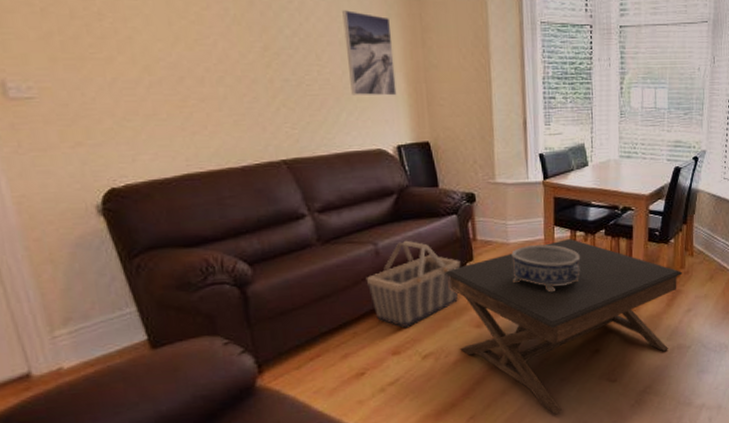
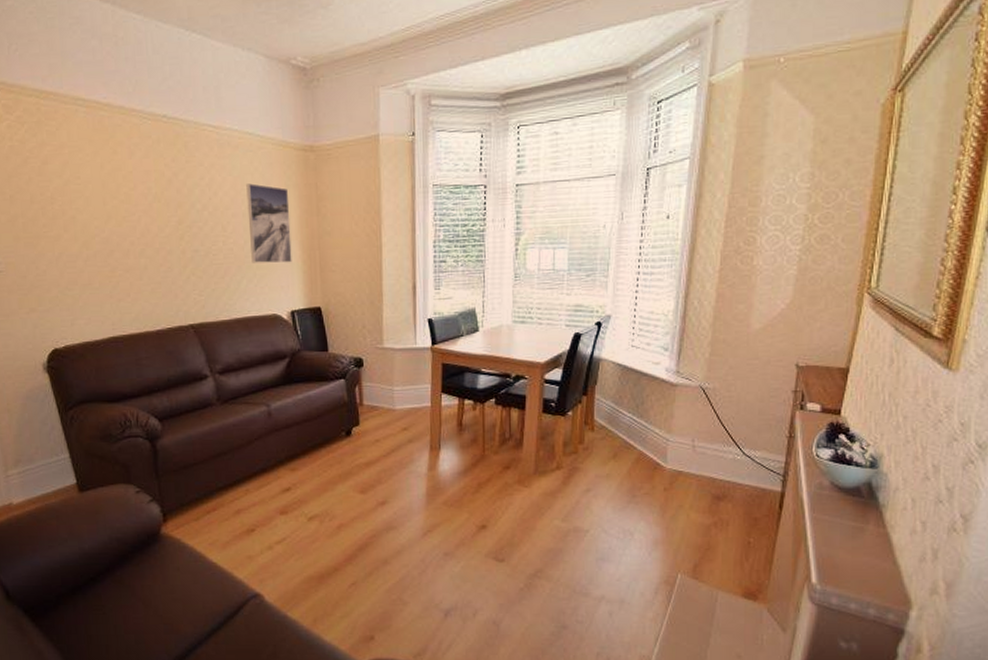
basket: present [365,240,461,328] -> none [258,402,347,489]
coffee table: present [443,238,683,414] -> none [330,406,582,589]
decorative bowl: present [511,244,580,293] -> none [397,412,468,462]

